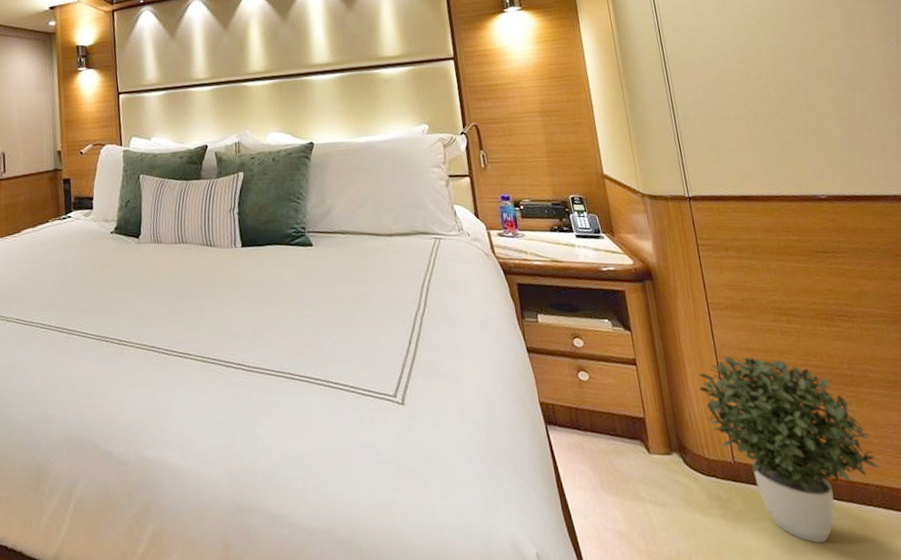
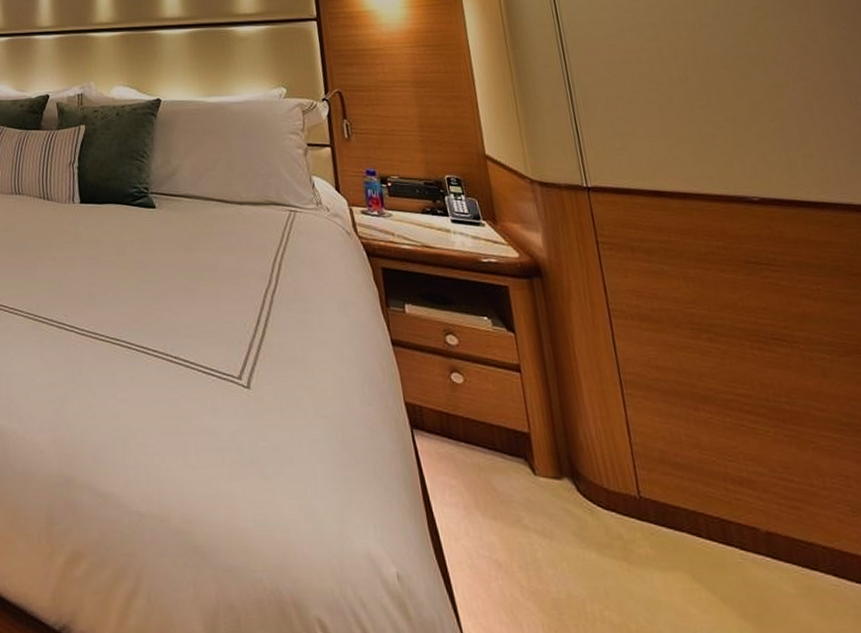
potted plant: present [699,355,880,544] -> none [597,372,828,608]

